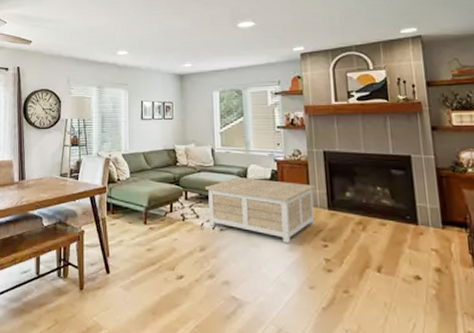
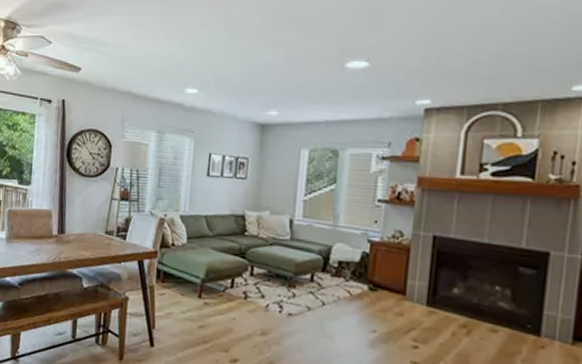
coffee table: present [204,178,315,244] -> none [275,256,415,340]

